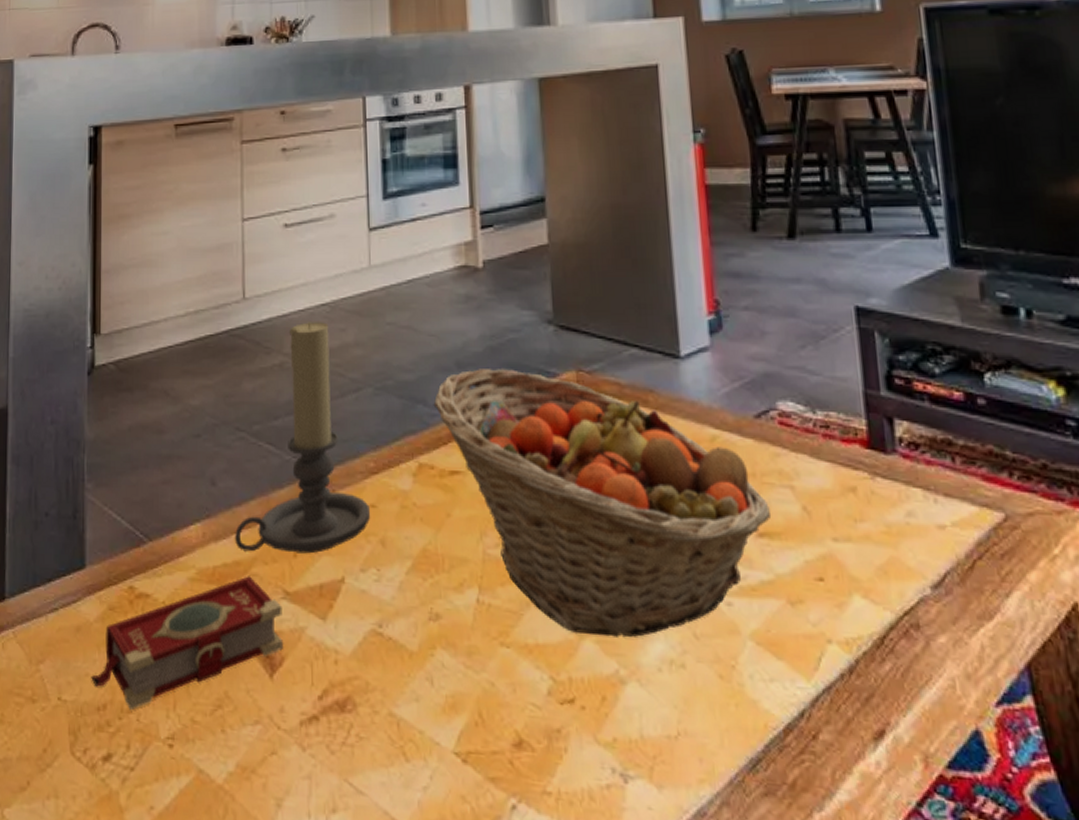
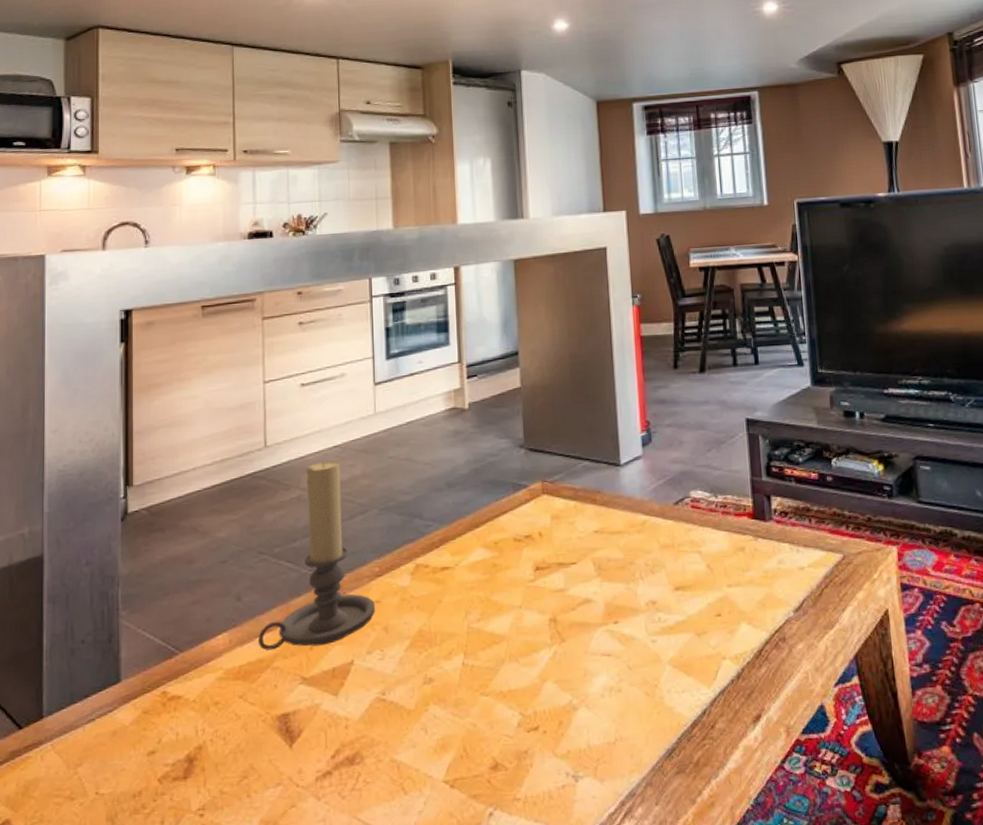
book: present [91,576,283,710] -> none [127,669,301,792]
fruit basket: present [433,369,772,638] -> none [428,485,685,678]

